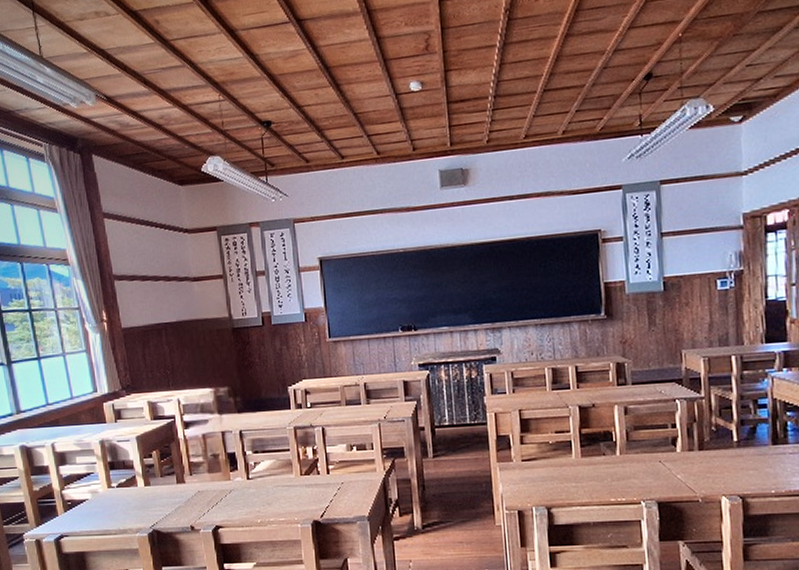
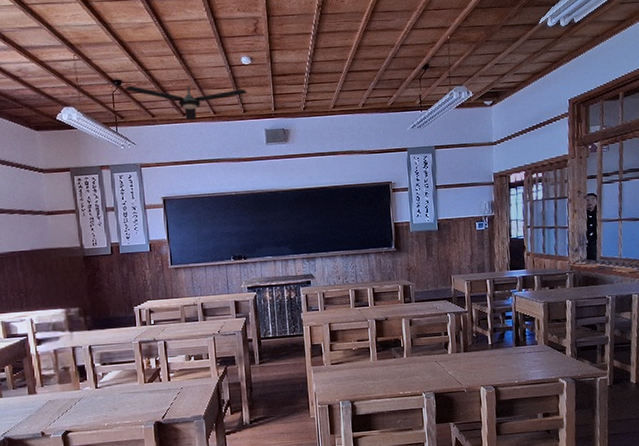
ceiling fan: none [275,121,417,164] -> present [124,85,247,120]

